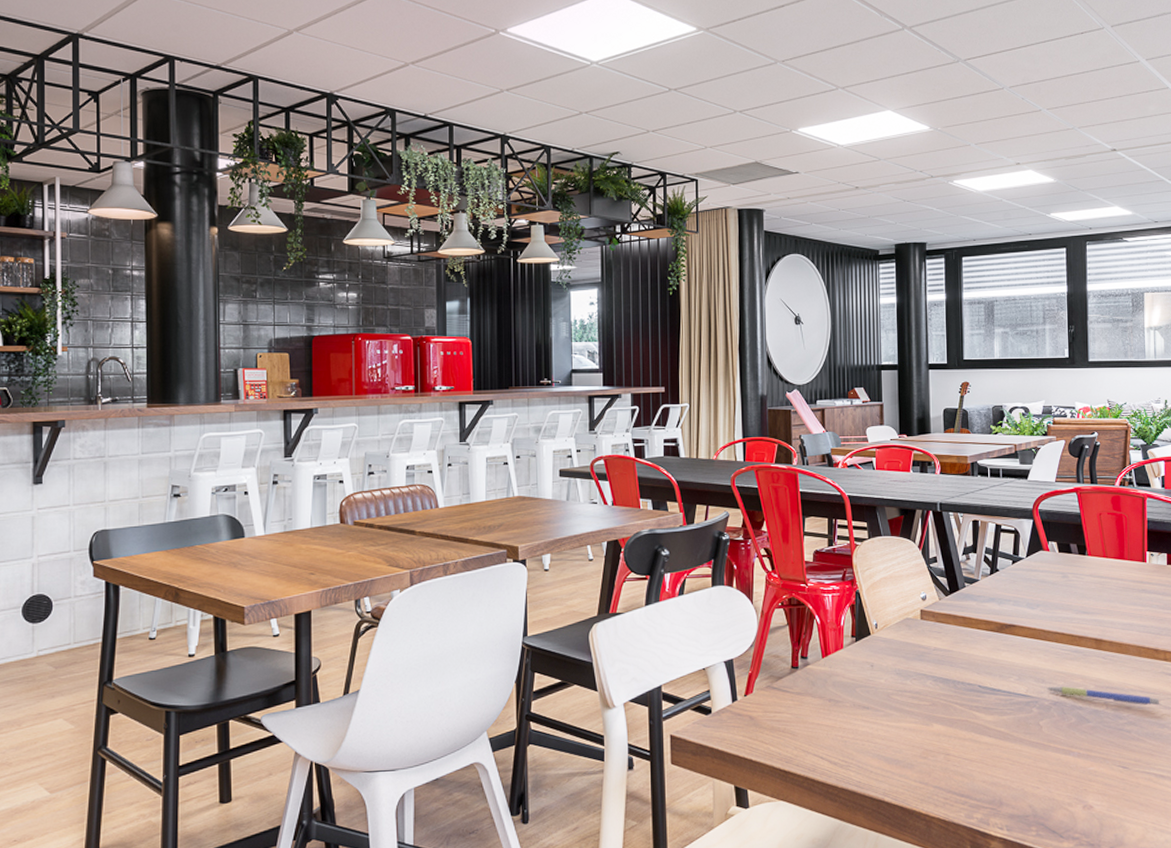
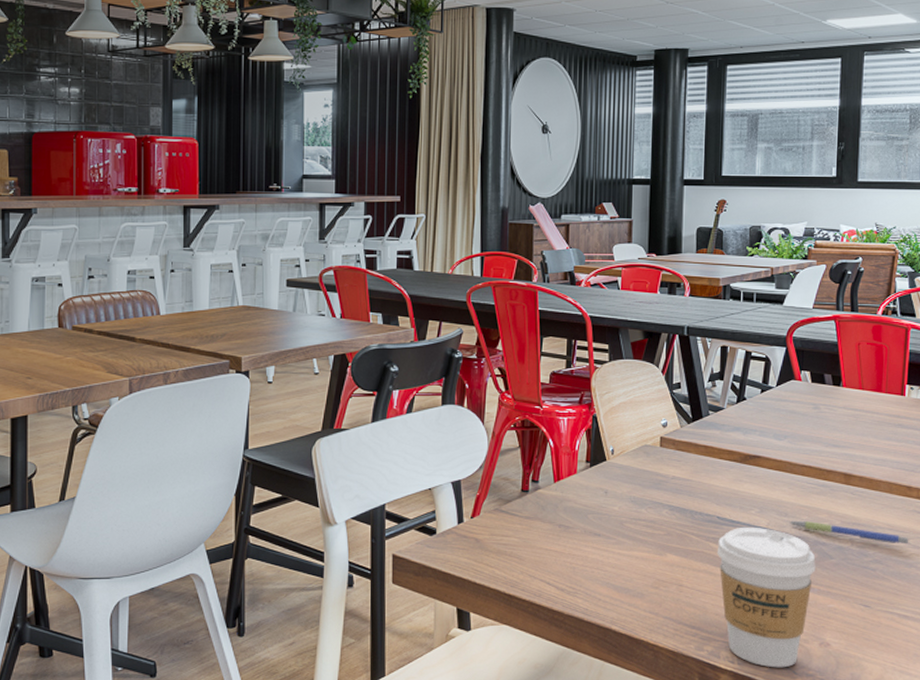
coffee cup: none [980,694,1074,833] -> present [717,526,816,668]

